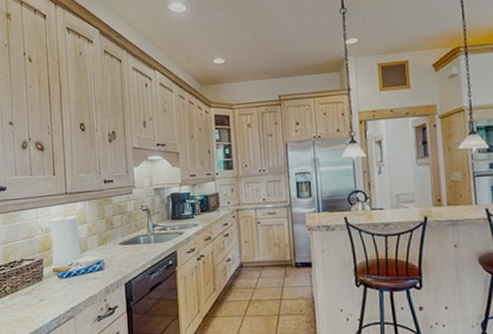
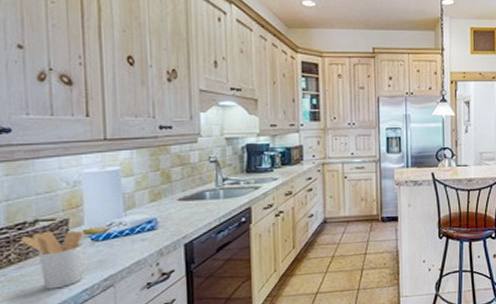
utensil holder: none [13,268,54,317] -> present [21,230,84,290]

